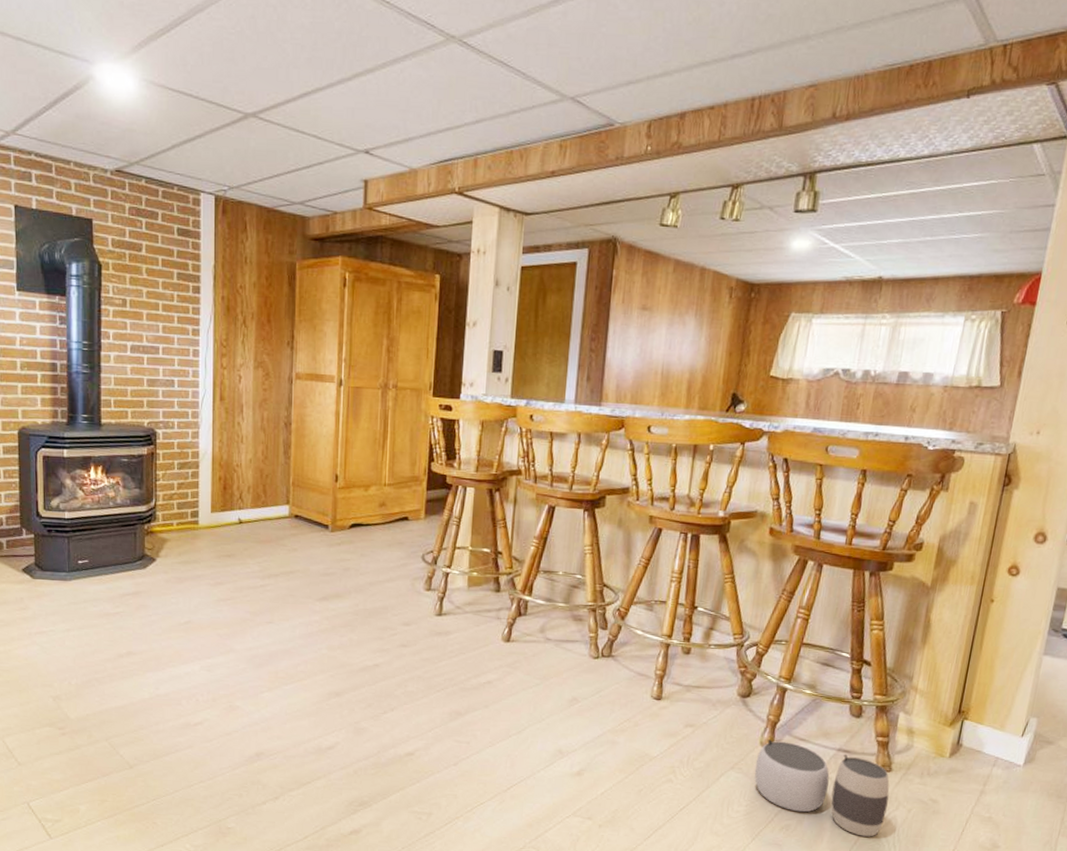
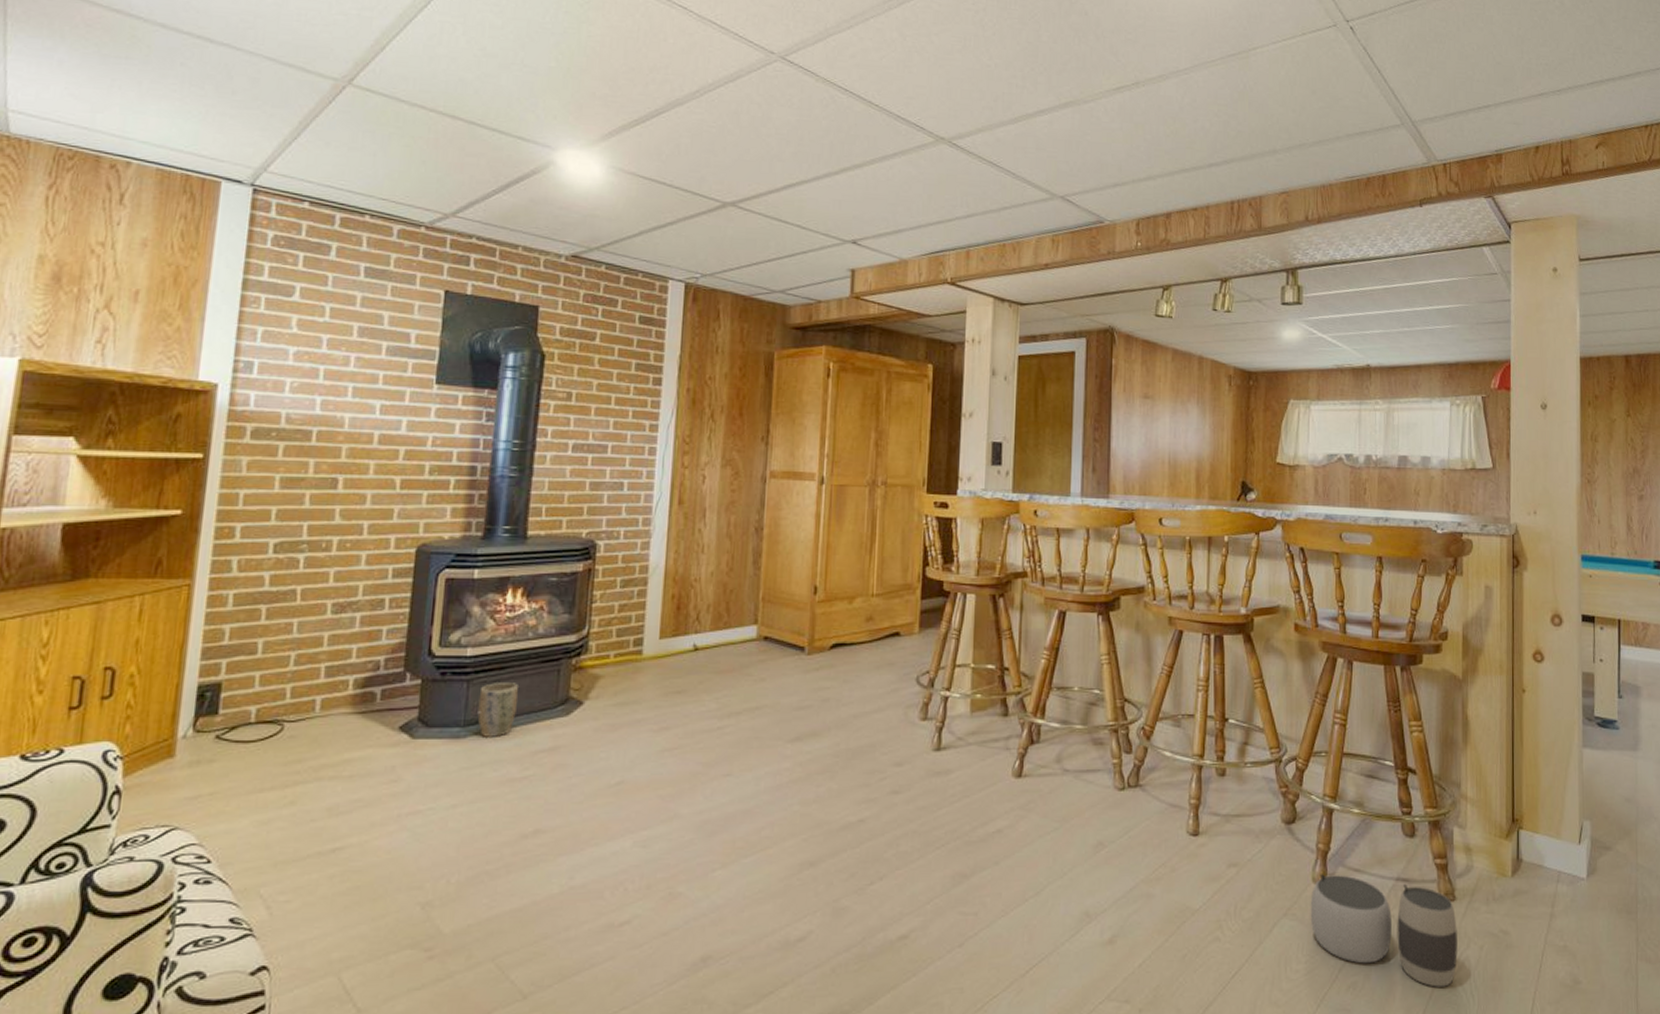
plant pot: none [77,540,106,582] -> present [477,683,518,737]

